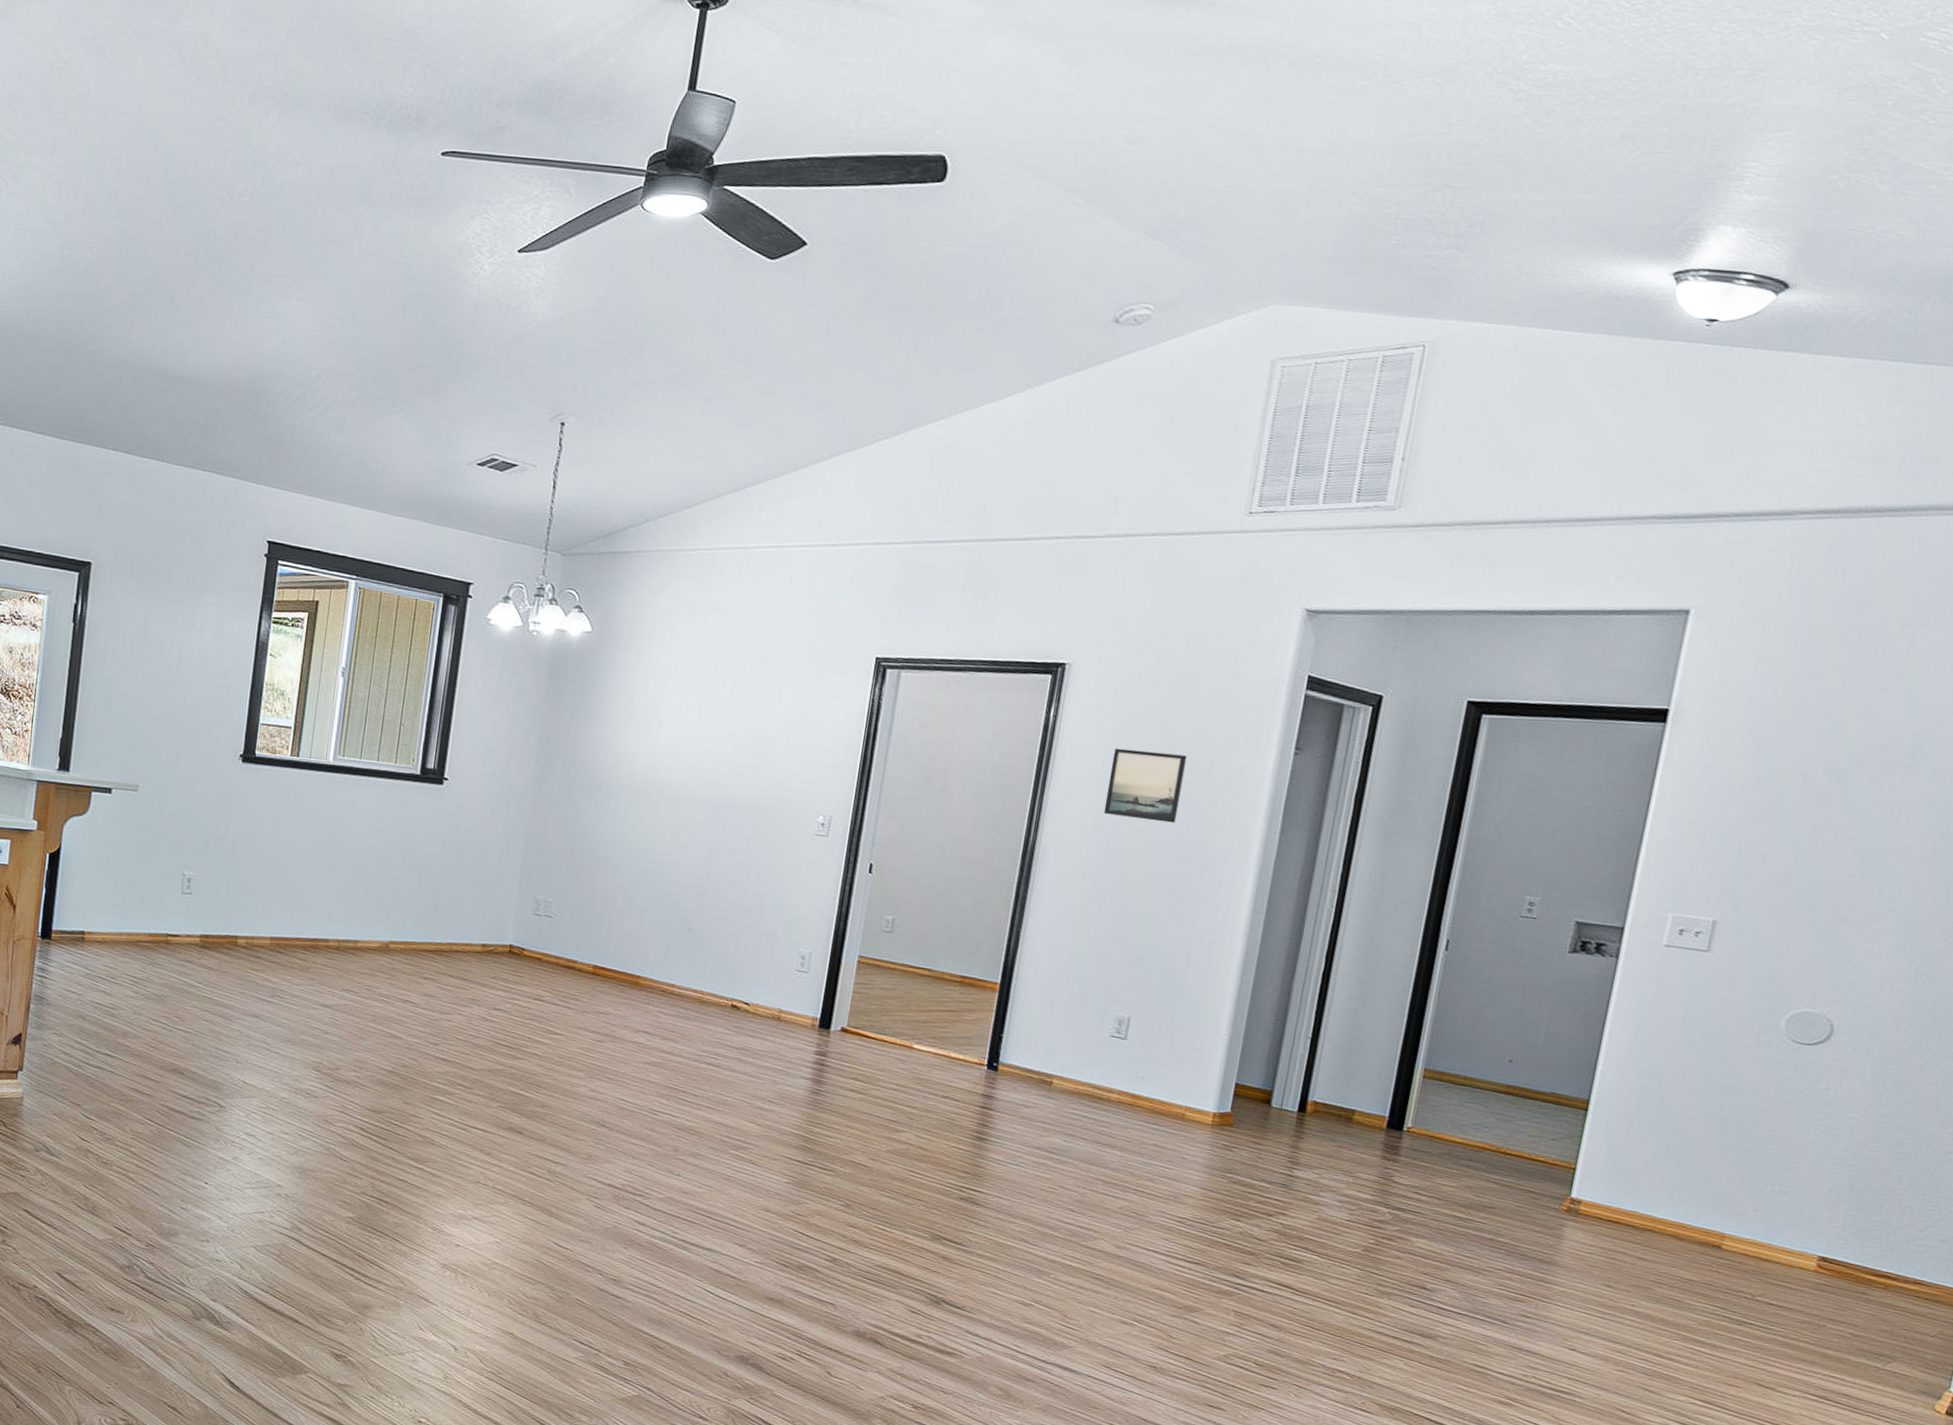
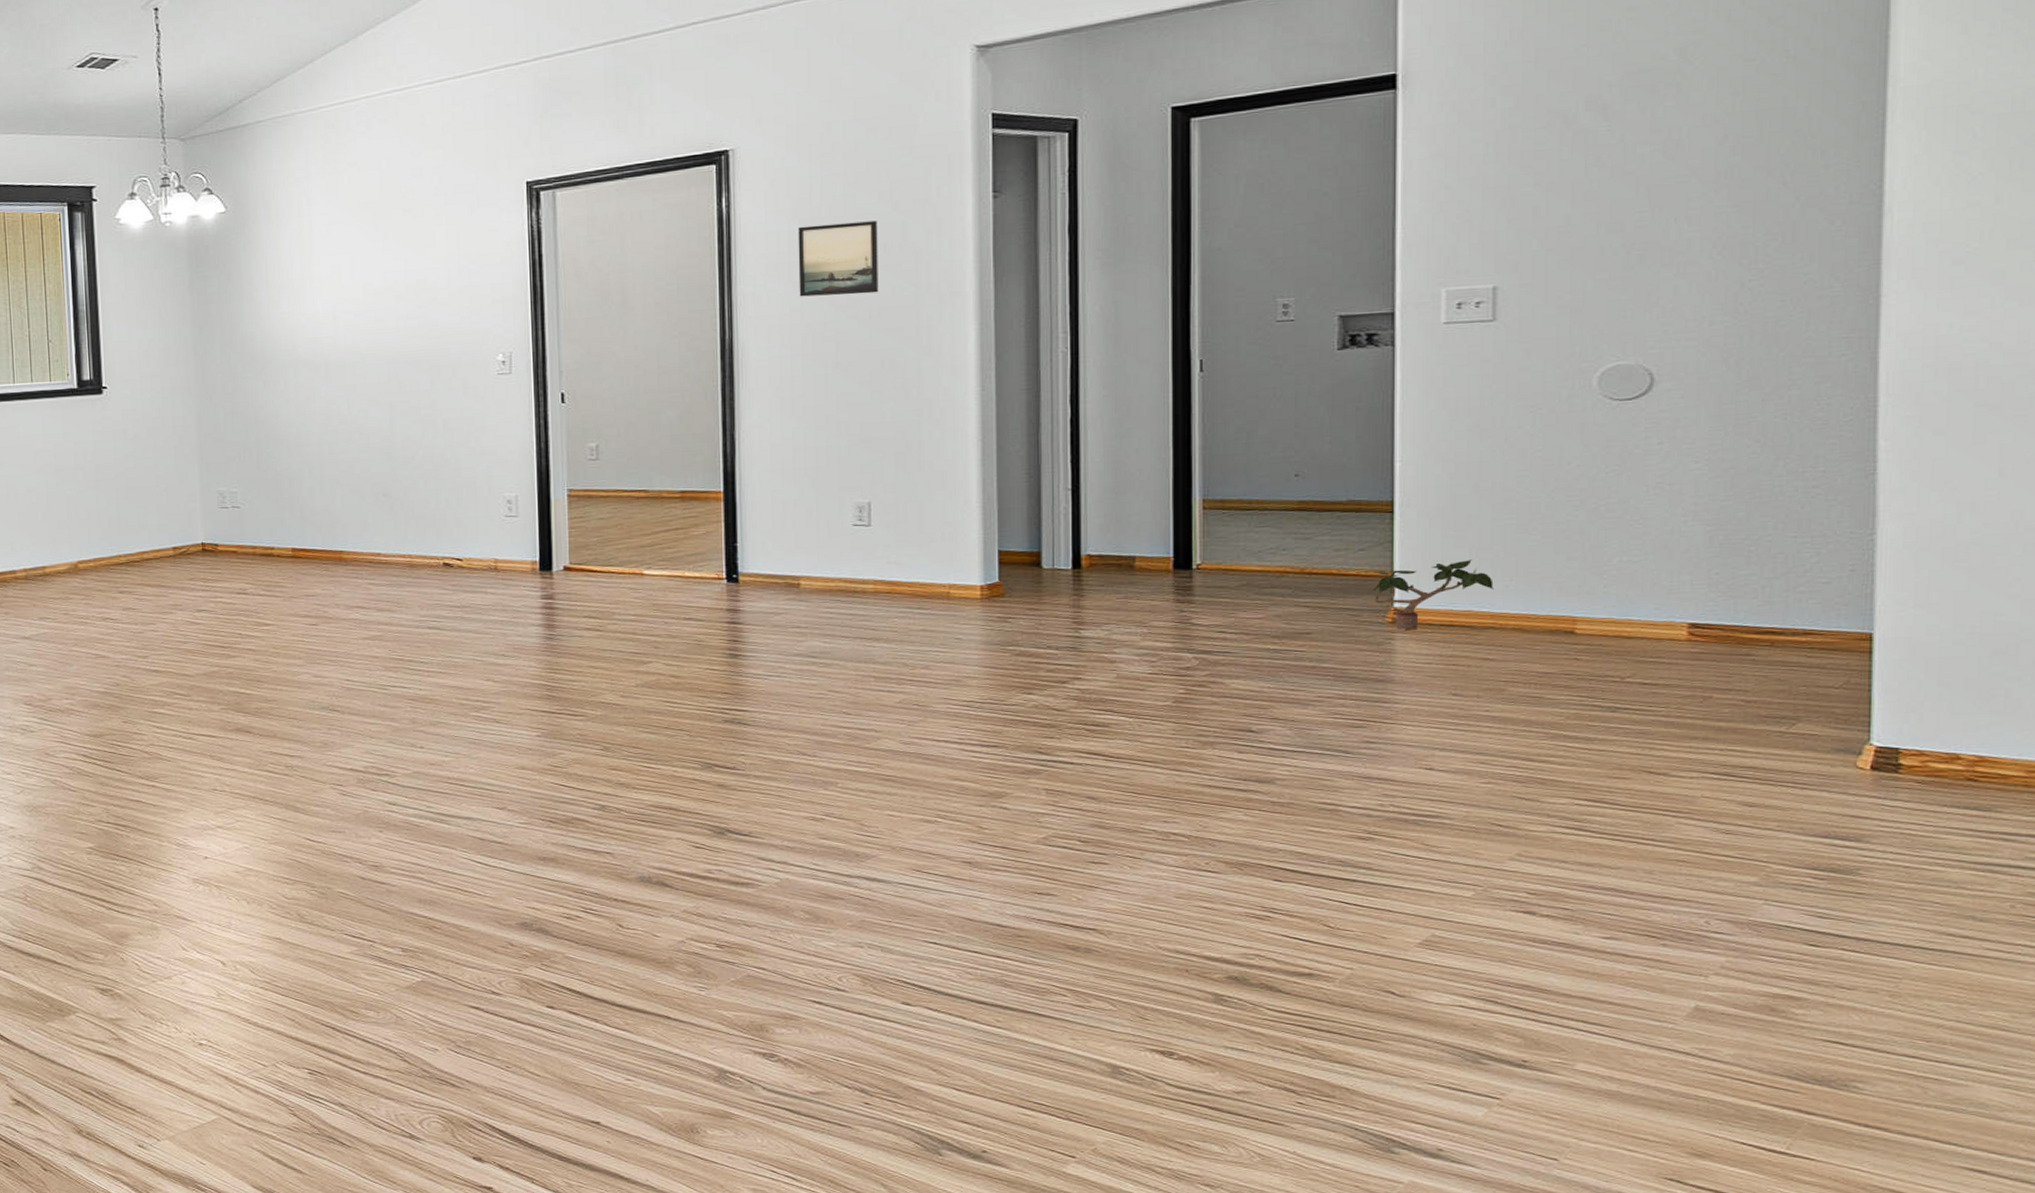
potted plant: none [1555,1161,1661,1221] -> present [1372,560,1494,630]

